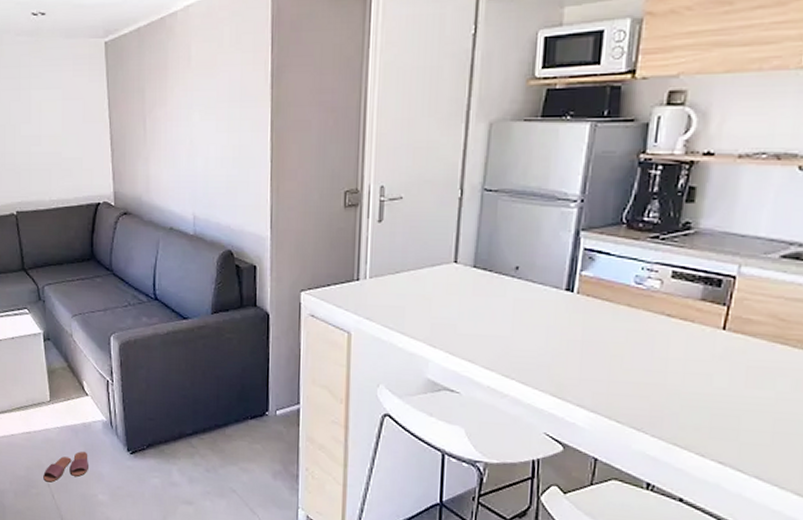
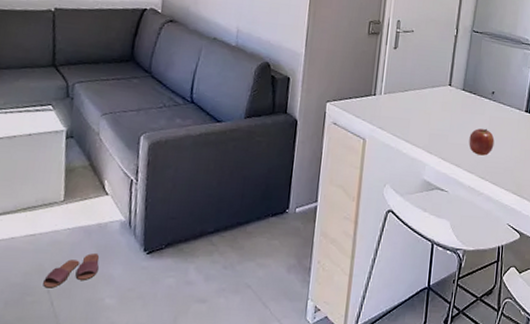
fruit: none [485,314,522,349] -> present [469,128,495,156]

